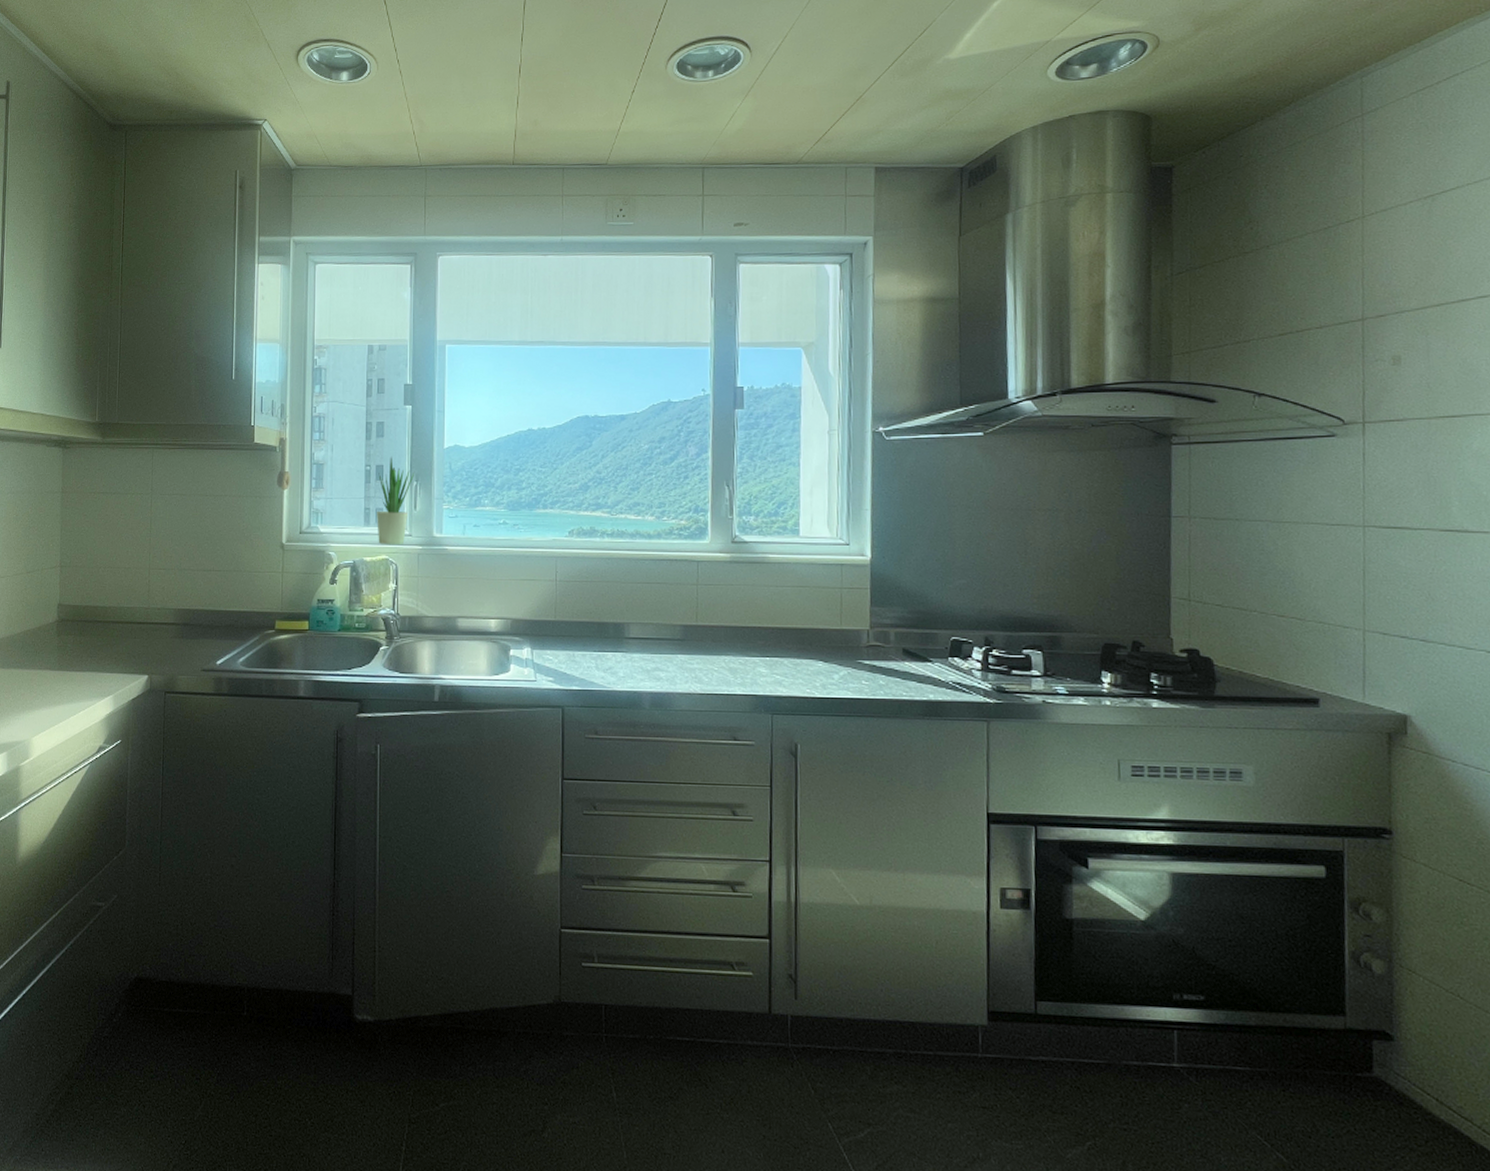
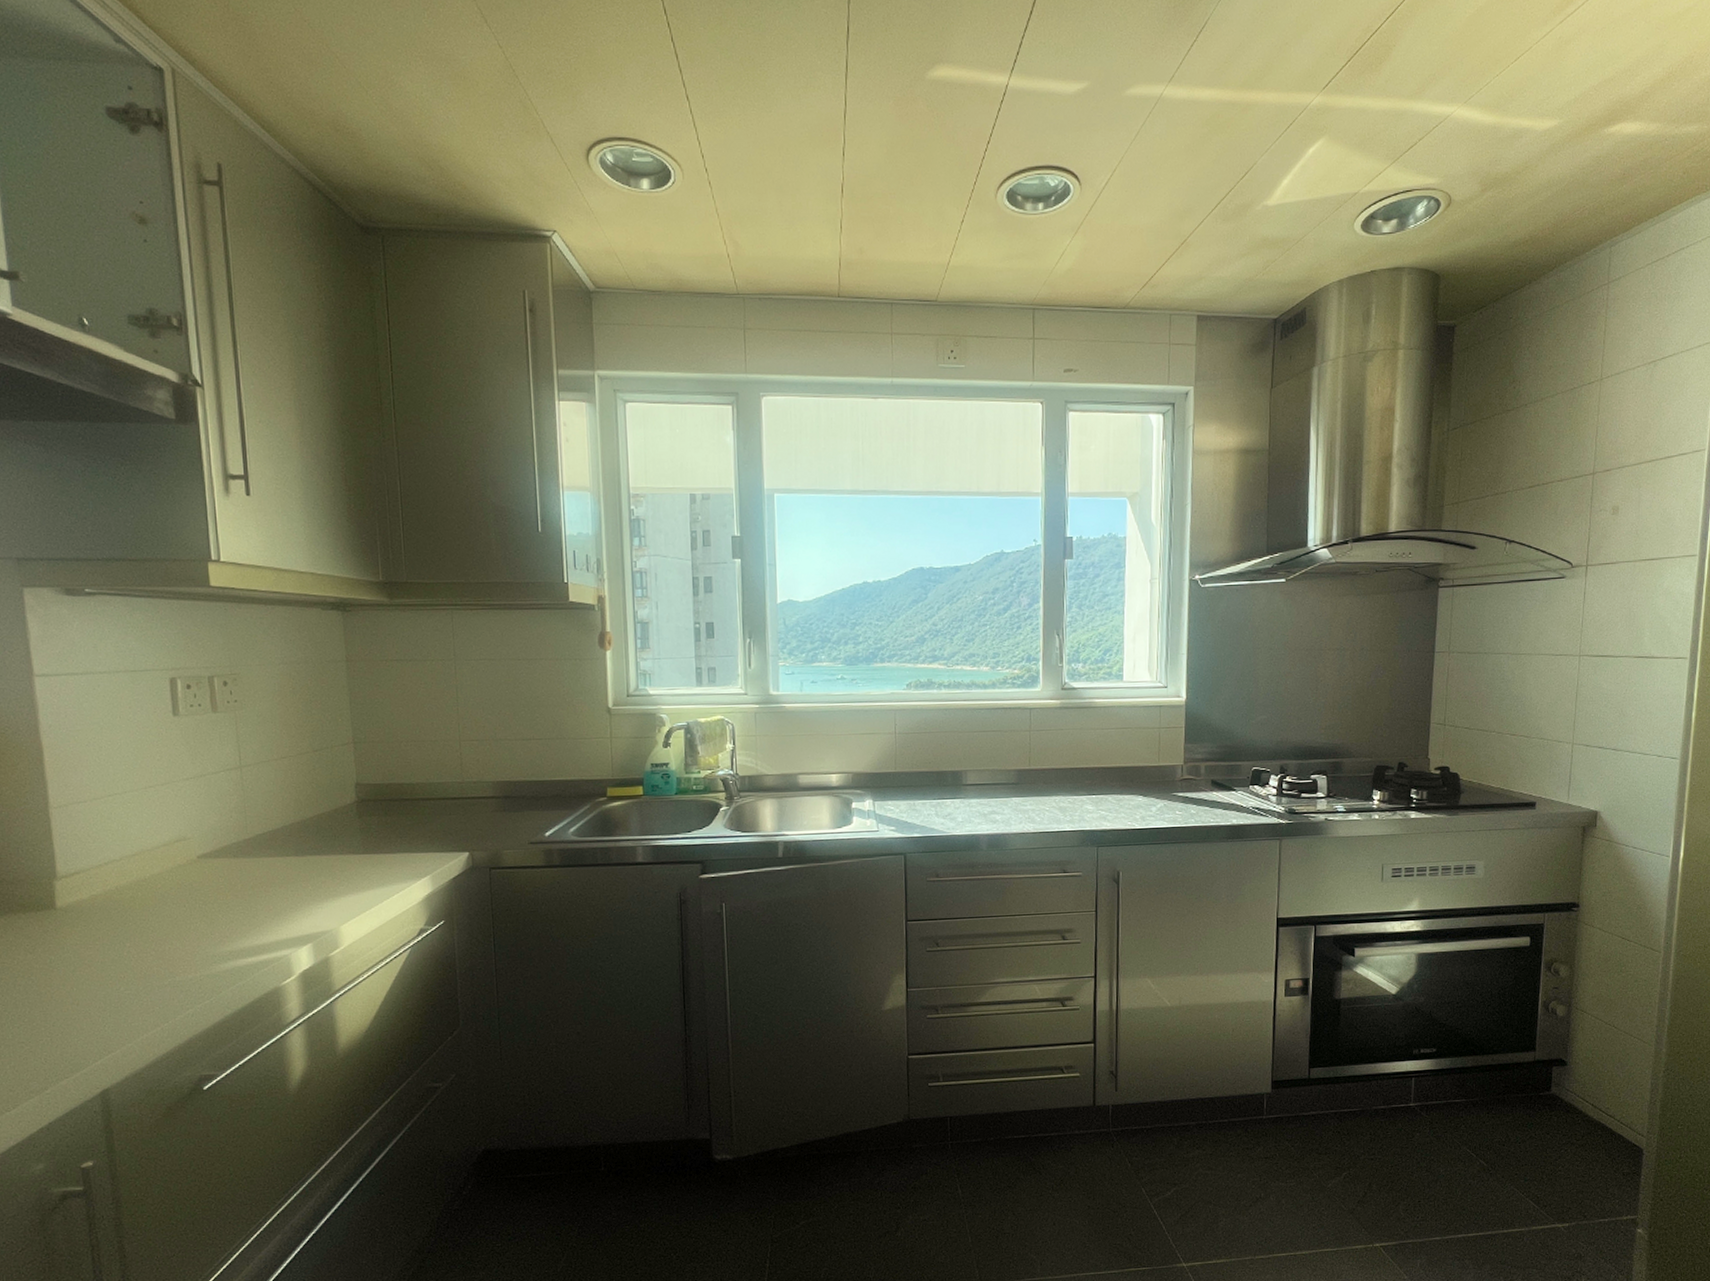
potted plant: present [377,456,415,544] -> none [709,612,748,705]

